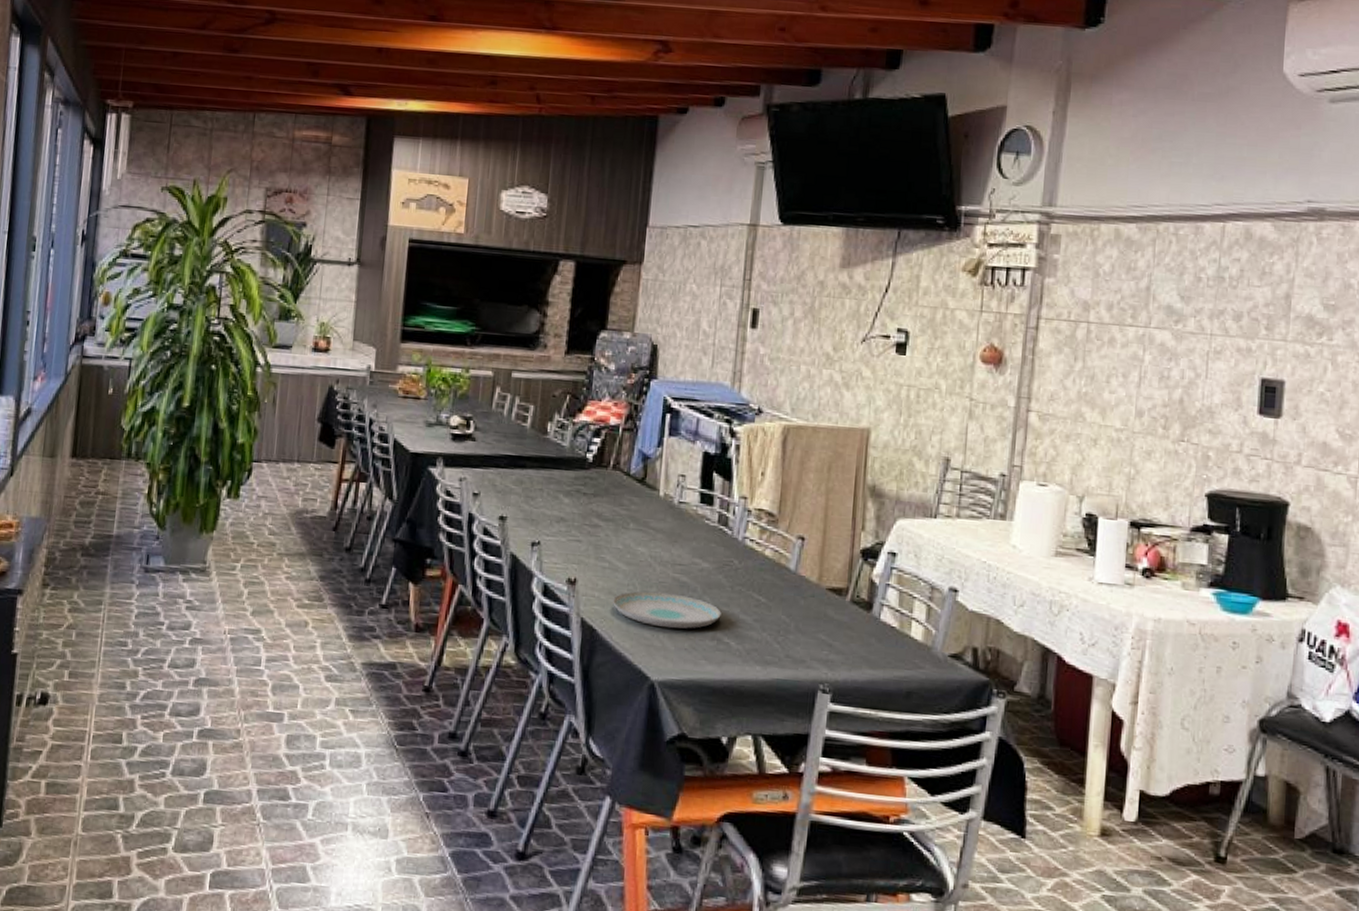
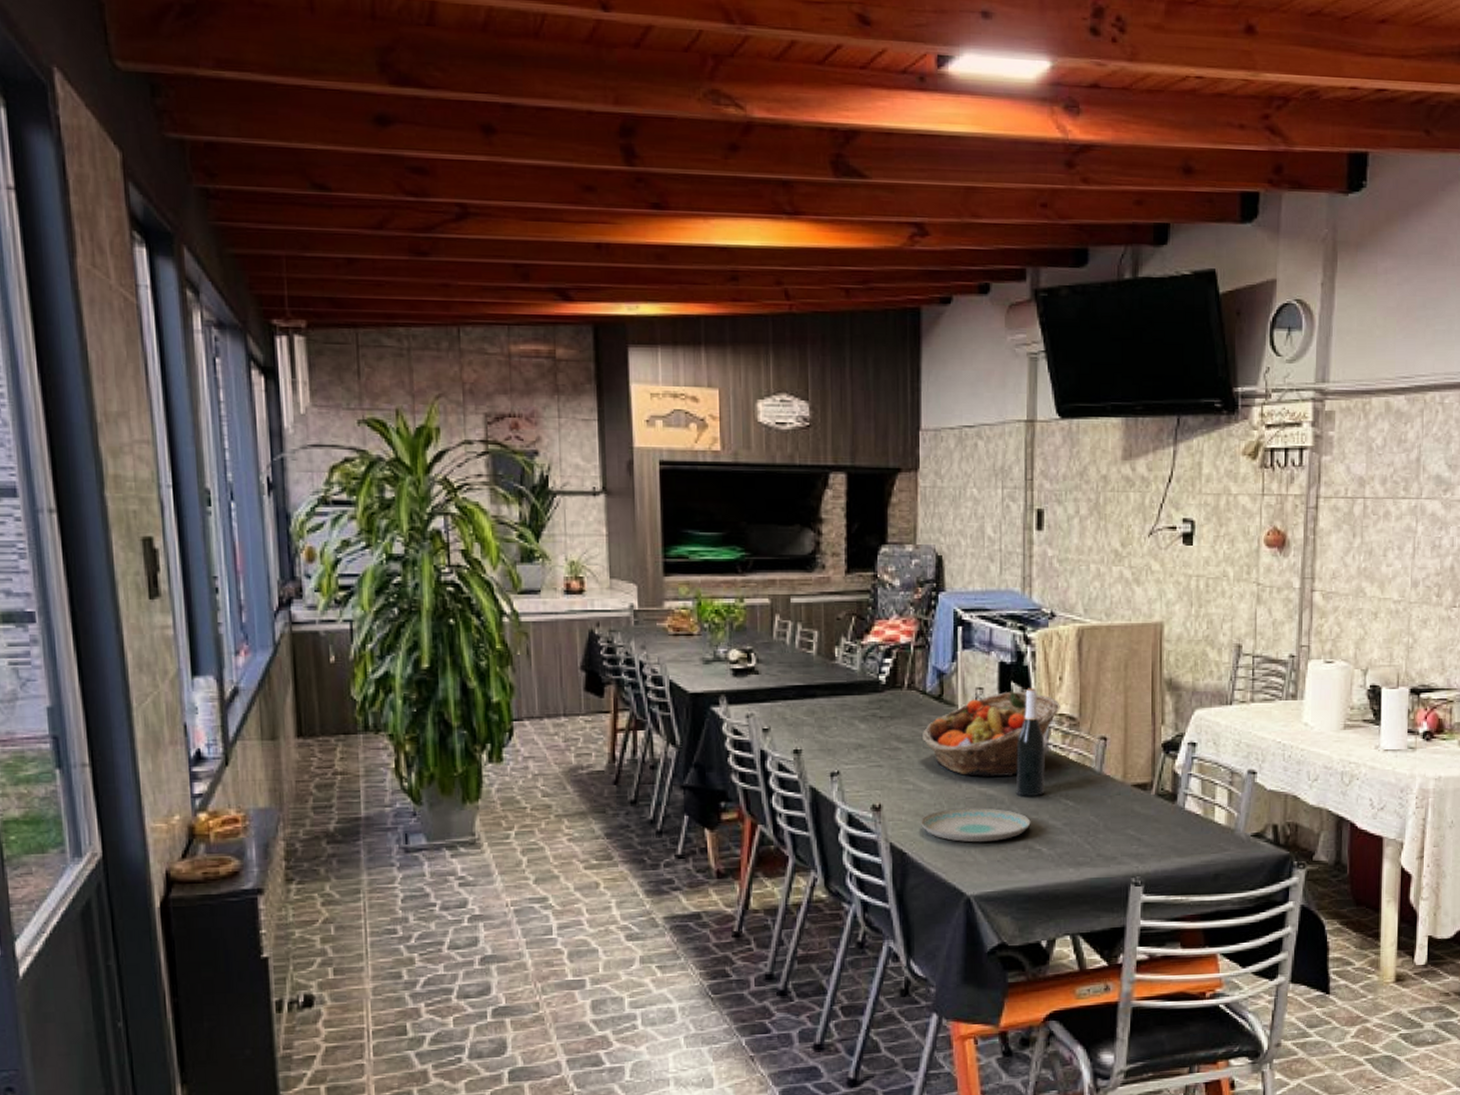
fruit basket: none [622,481,760,565] -> present [923,691,1060,776]
wine bottle: none [709,480,742,589] -> present [1016,688,1045,796]

